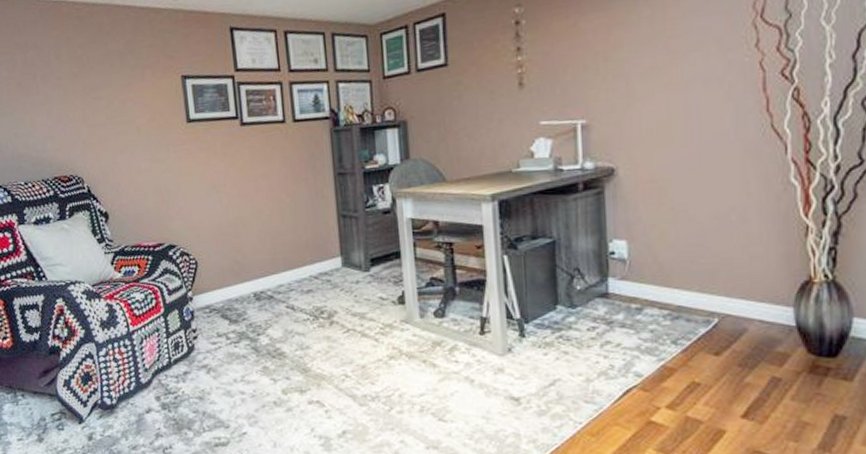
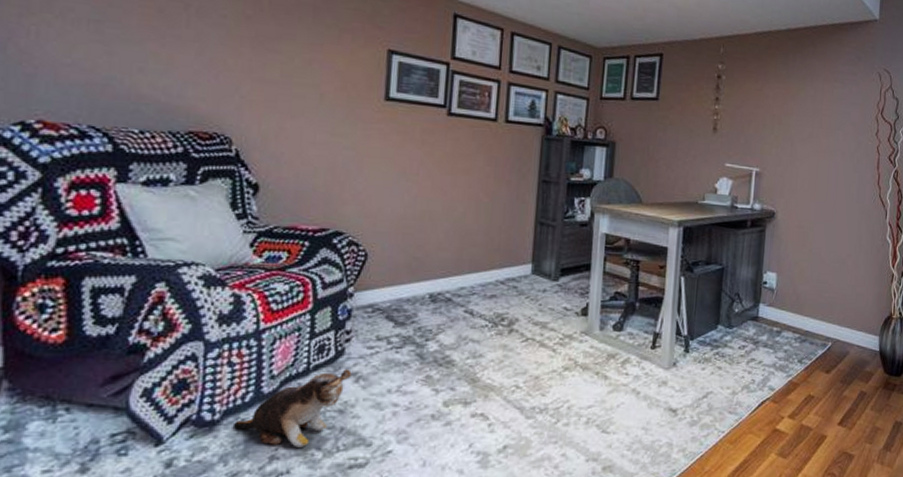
plush toy: none [125,362,203,427] -> present [232,369,352,447]

